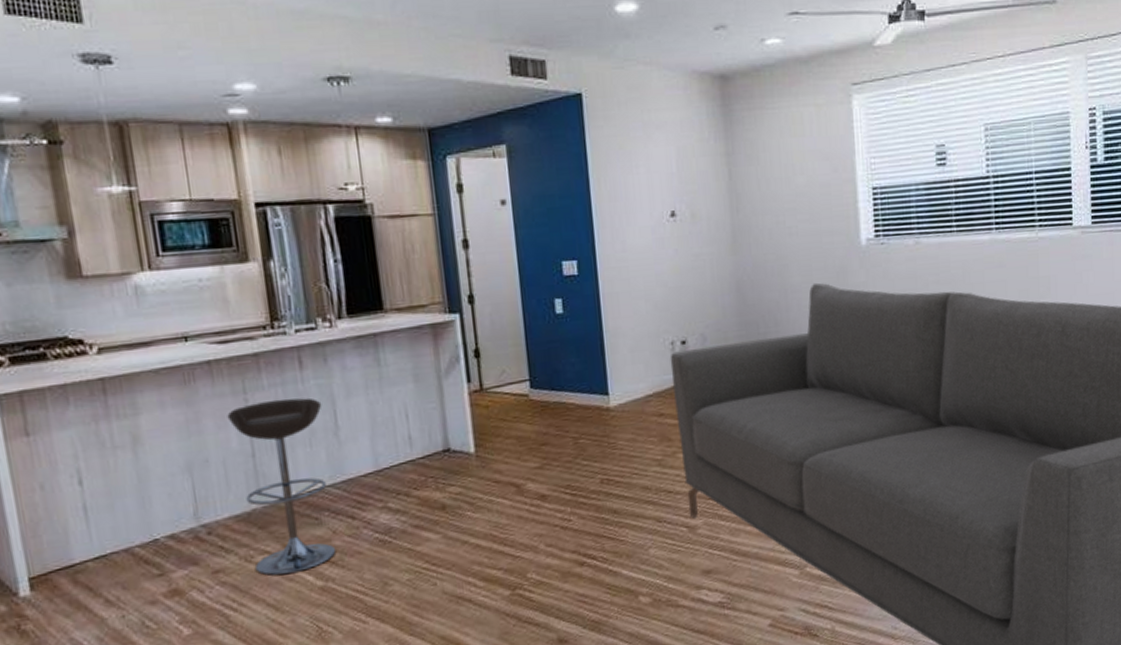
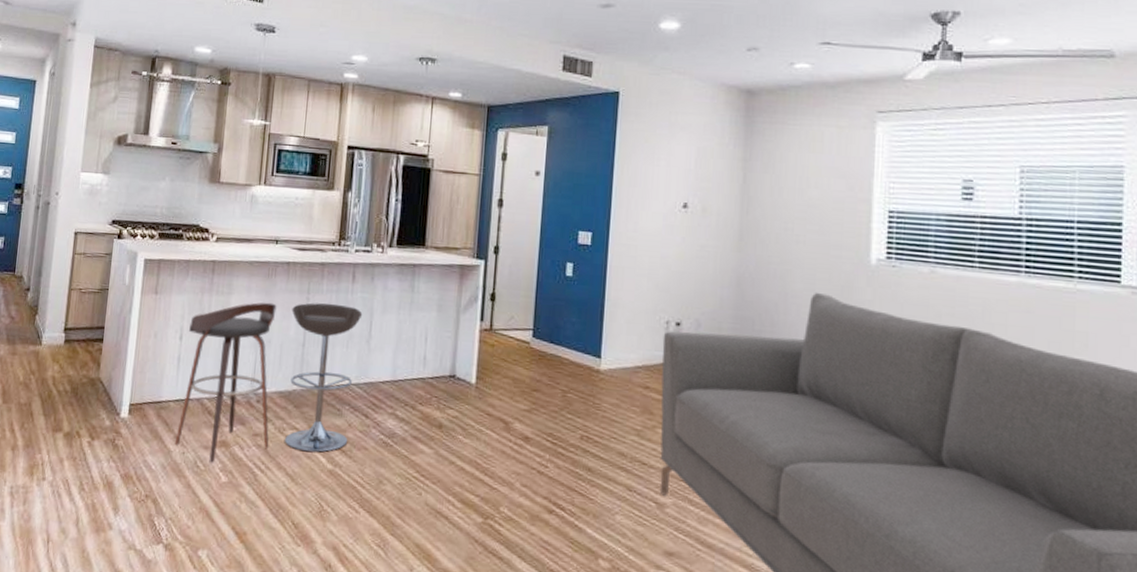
bar stool: none [88,414,237,618] -> present [174,302,277,463]

